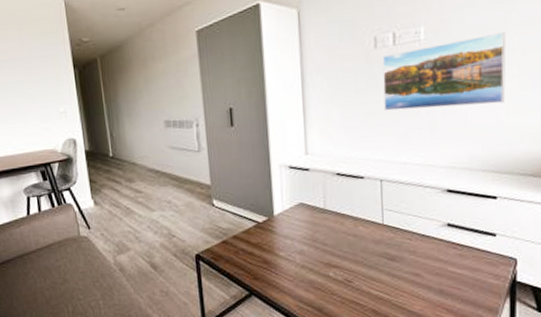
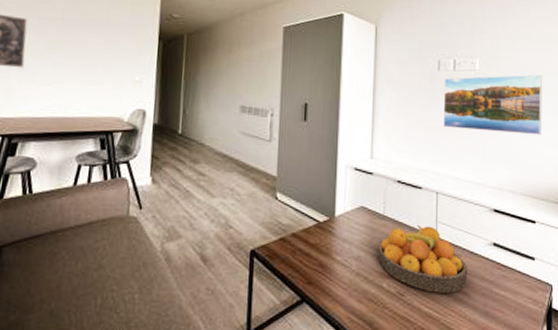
fruit bowl: none [321,214,420,277] -> present [378,225,468,293]

